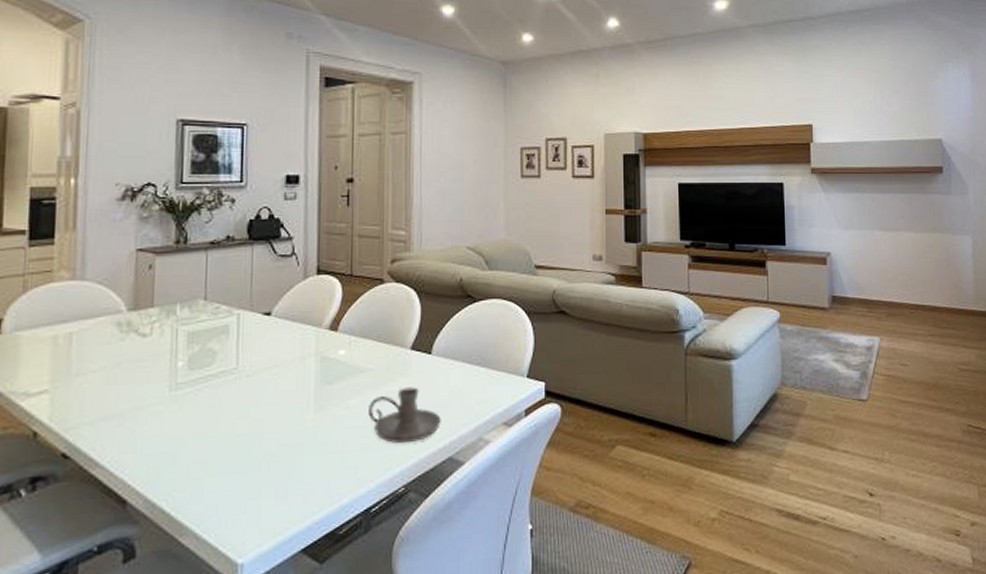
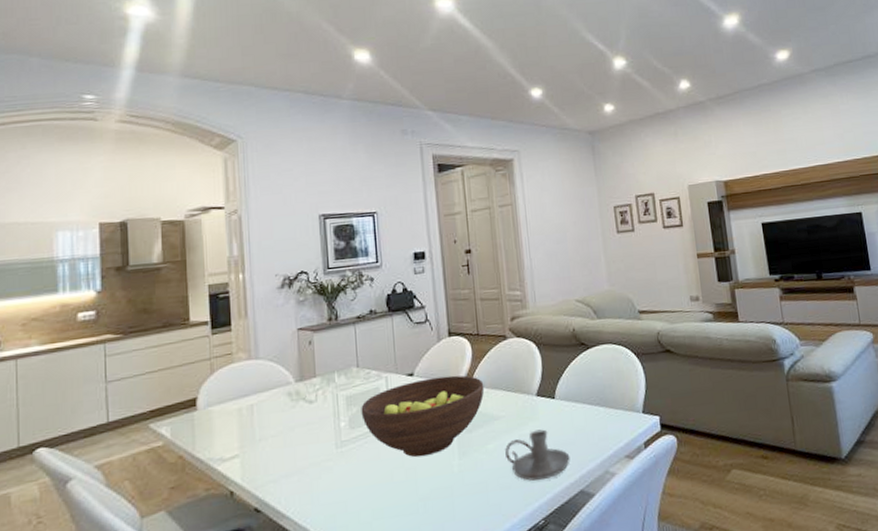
fruit bowl: none [204,318,352,408] -> present [361,375,485,458]

